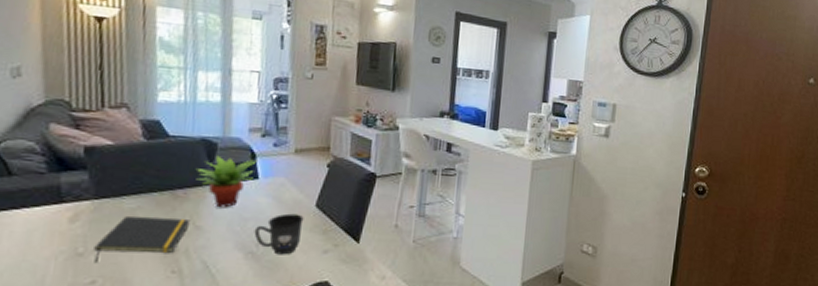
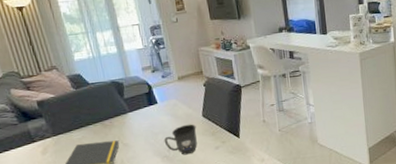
succulent plant: present [195,155,259,208] -> none [113,90,155,129]

